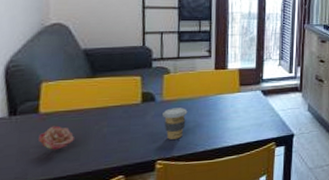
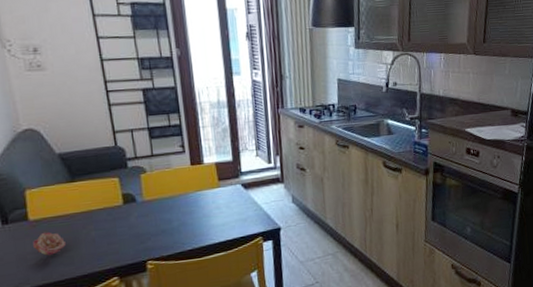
coffee cup: present [163,107,188,140] -> none [146,206,170,240]

